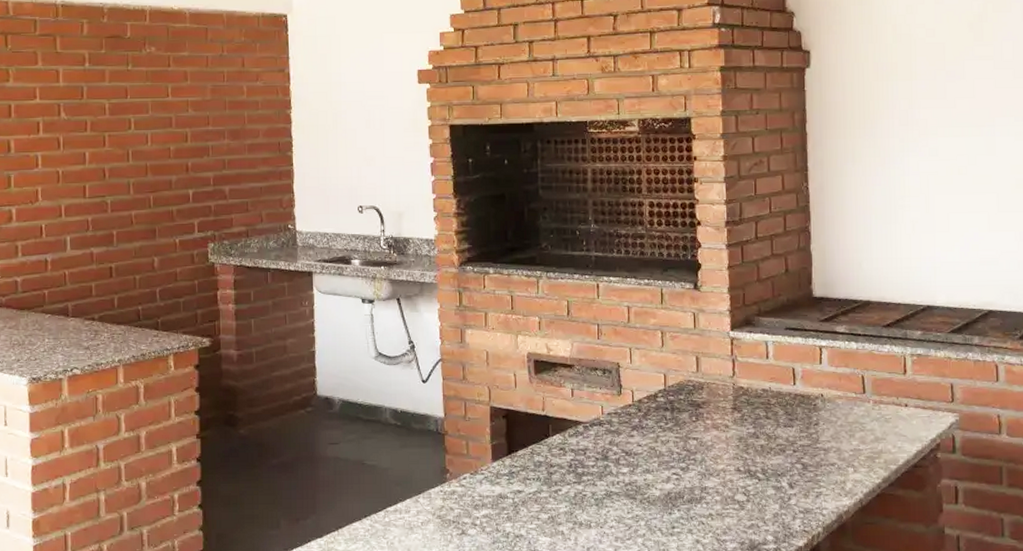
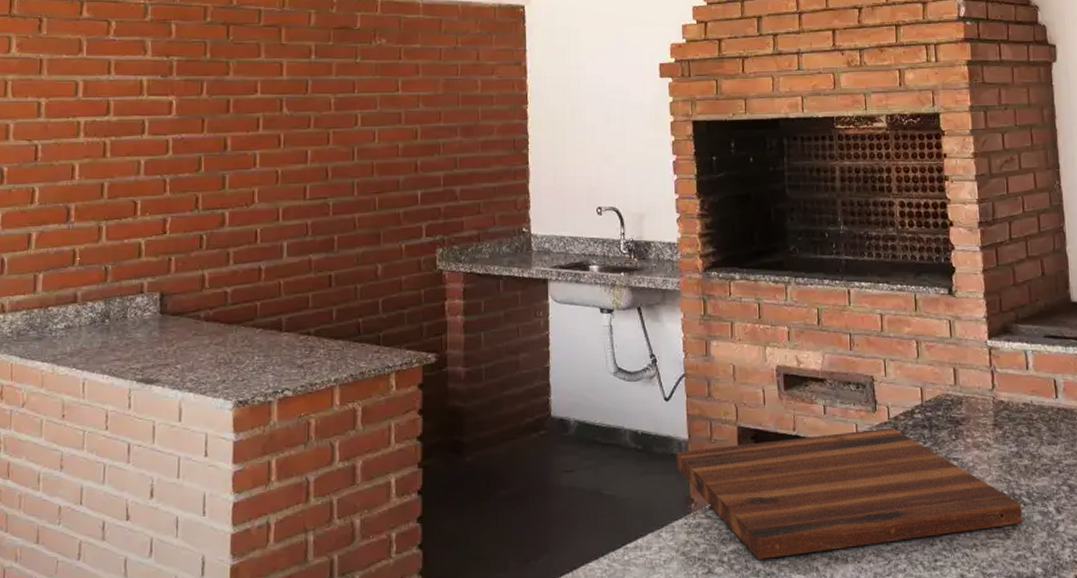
cutting board: none [433,409,756,523] -> present [676,427,1022,559]

